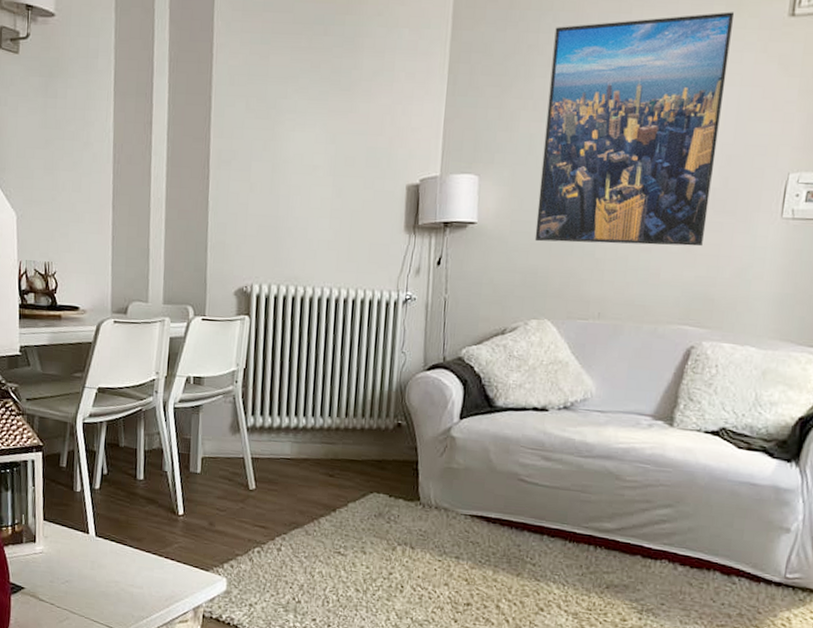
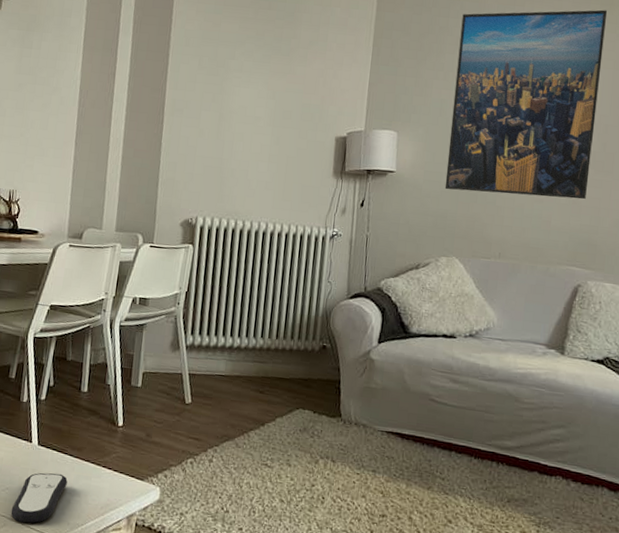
remote control: none [72,564,129,616] -> present [11,473,68,523]

